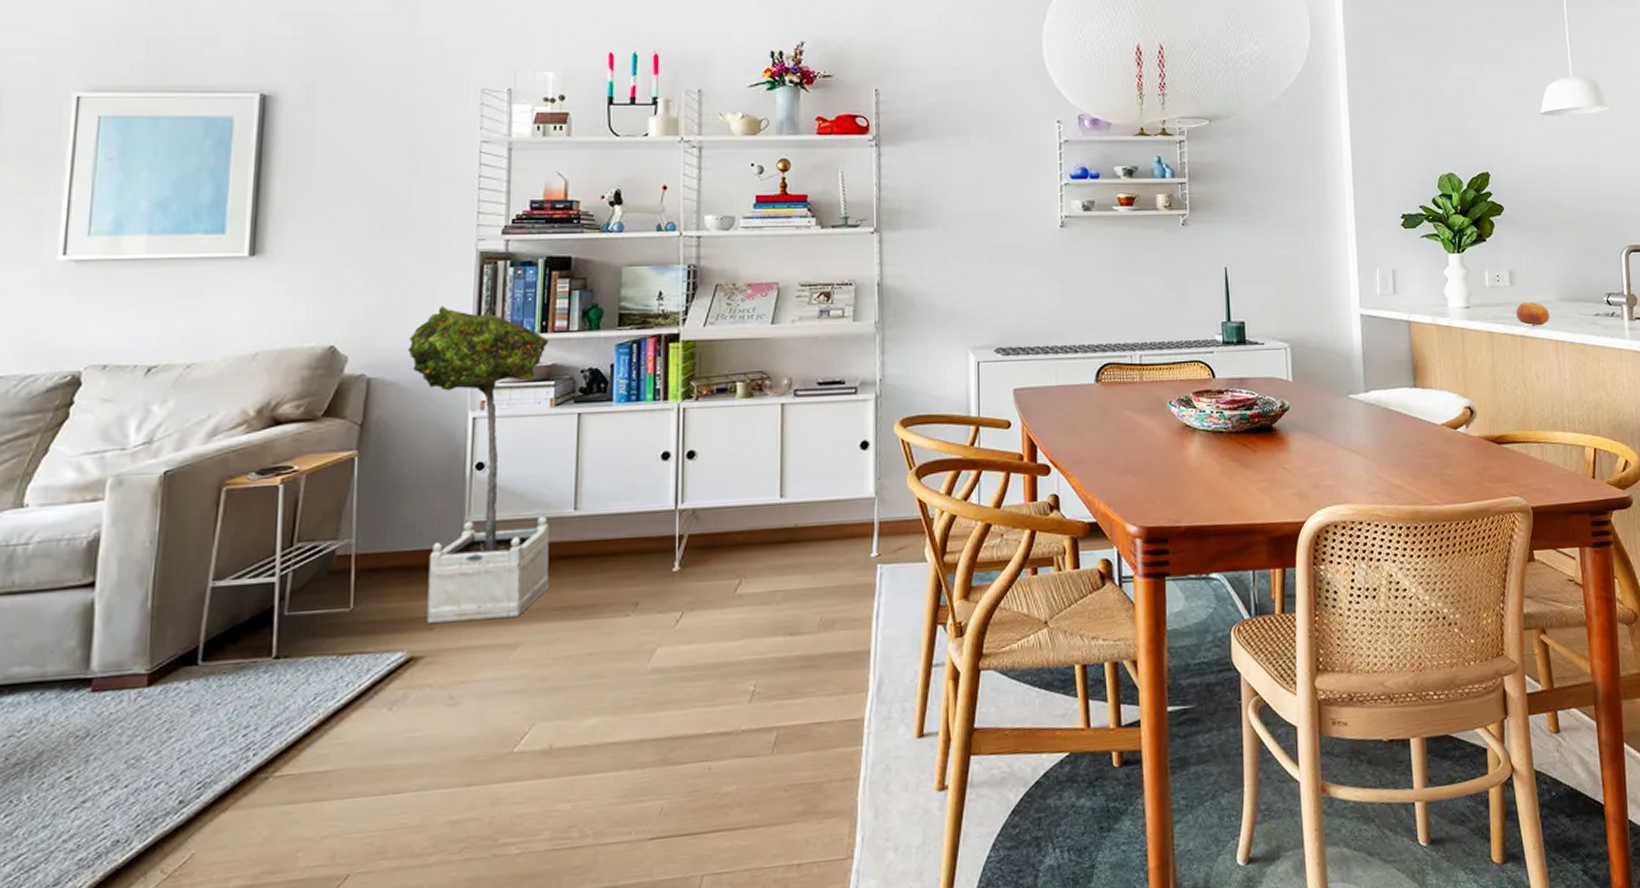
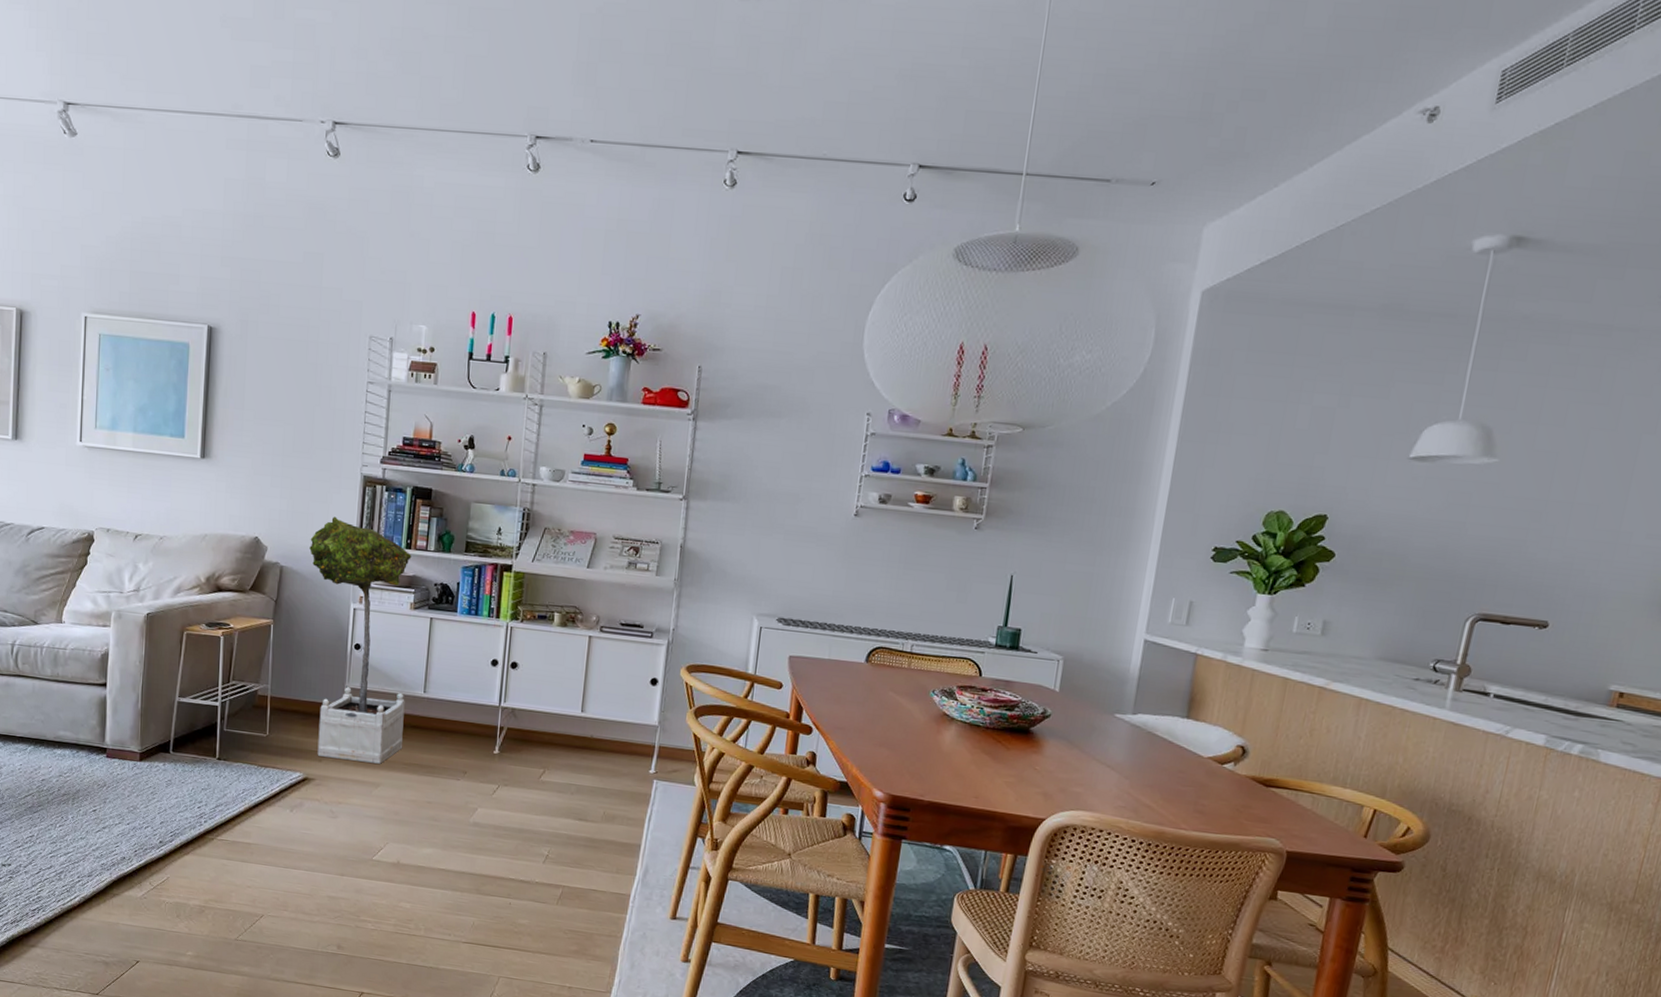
fruit: present [1516,302,1550,326] -> none [1319,655,1360,681]

